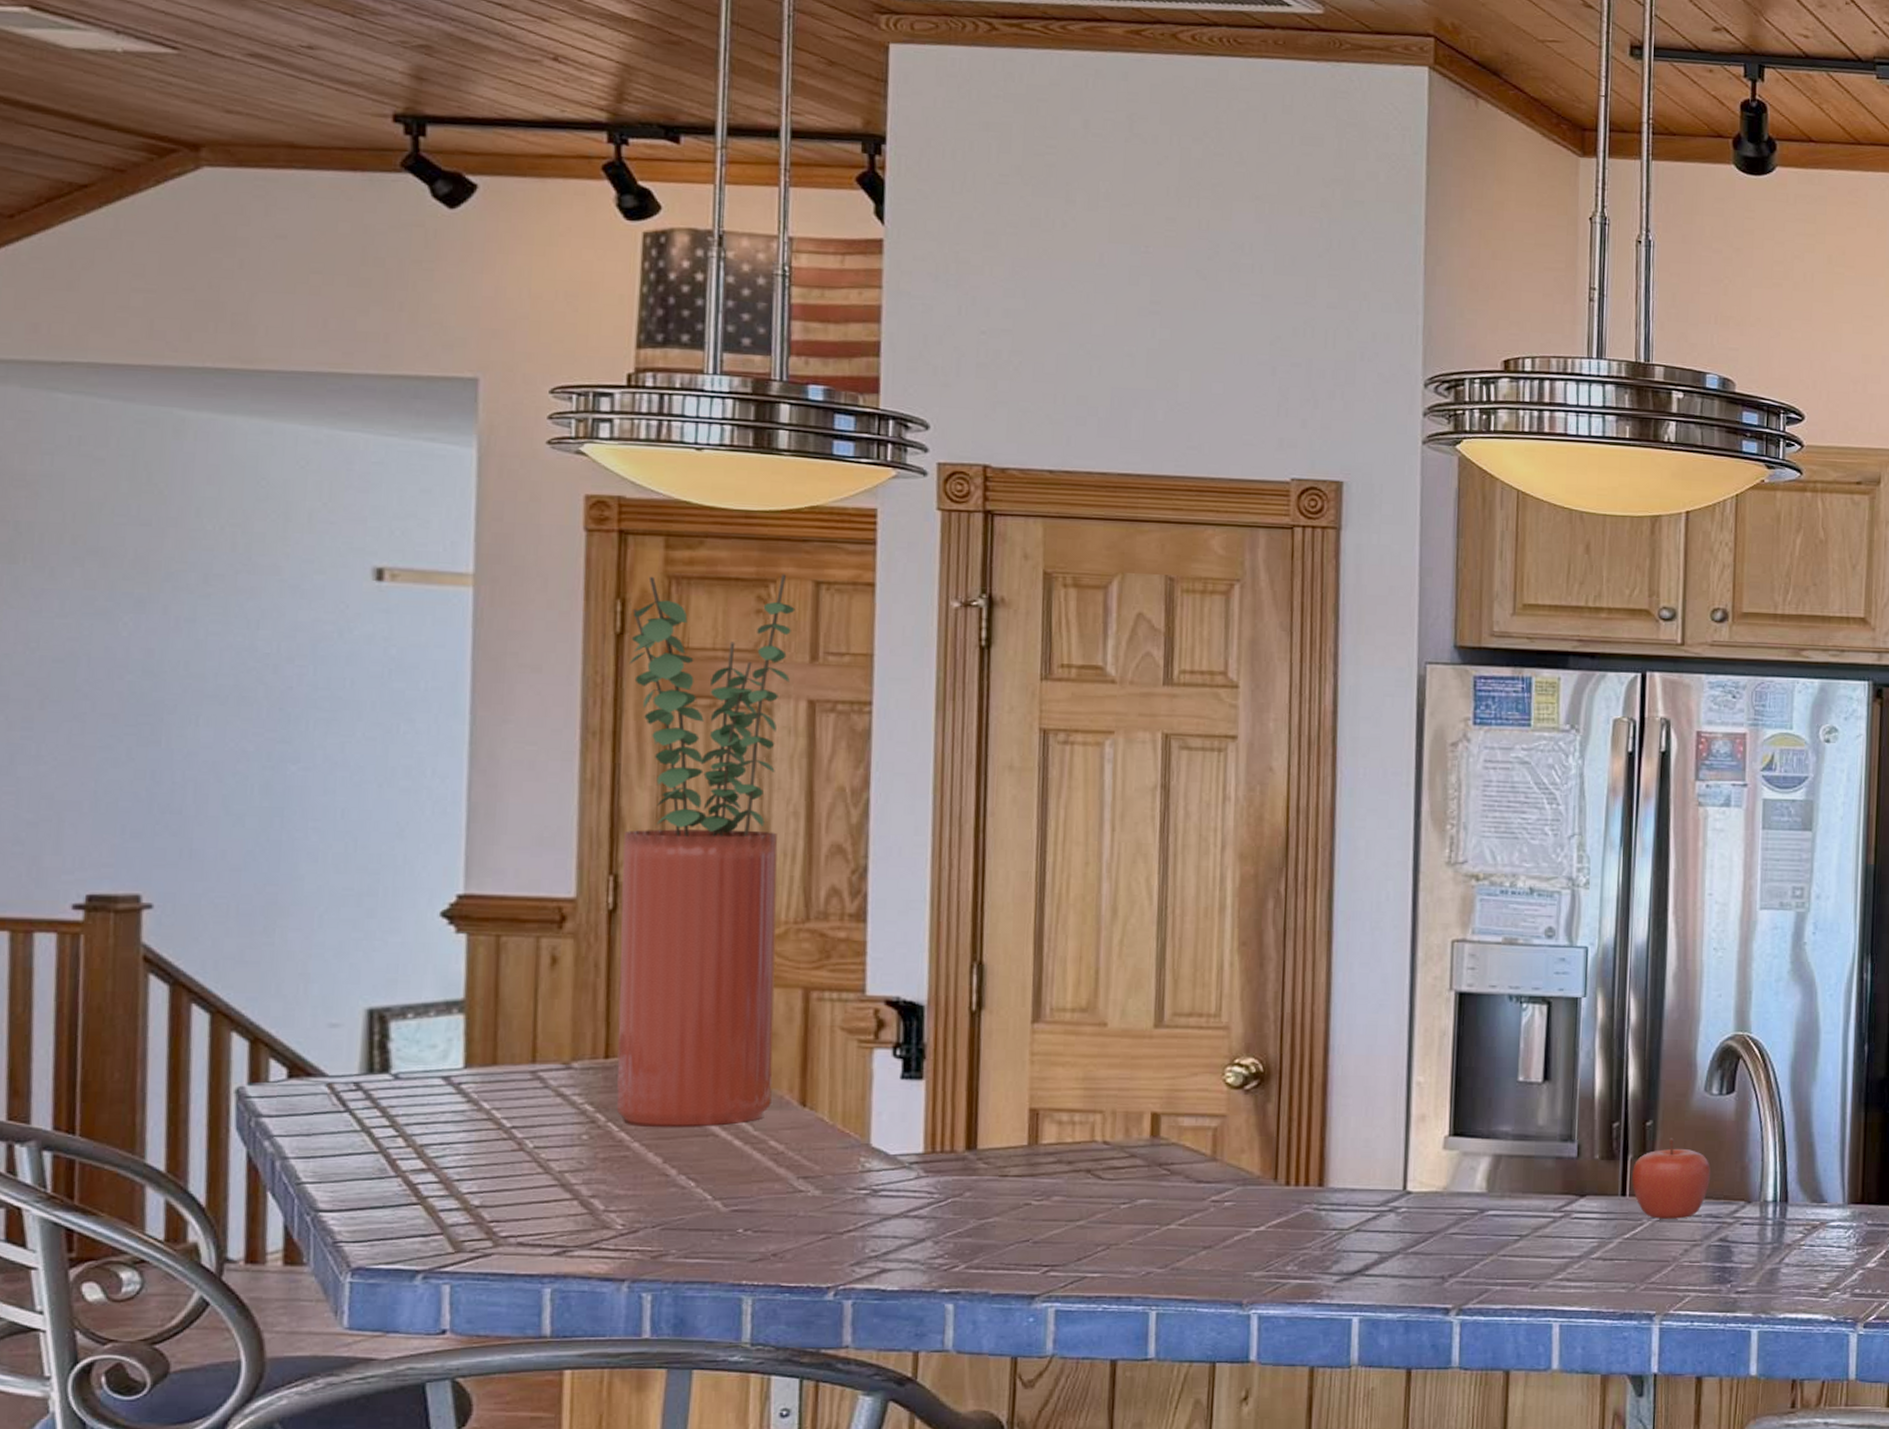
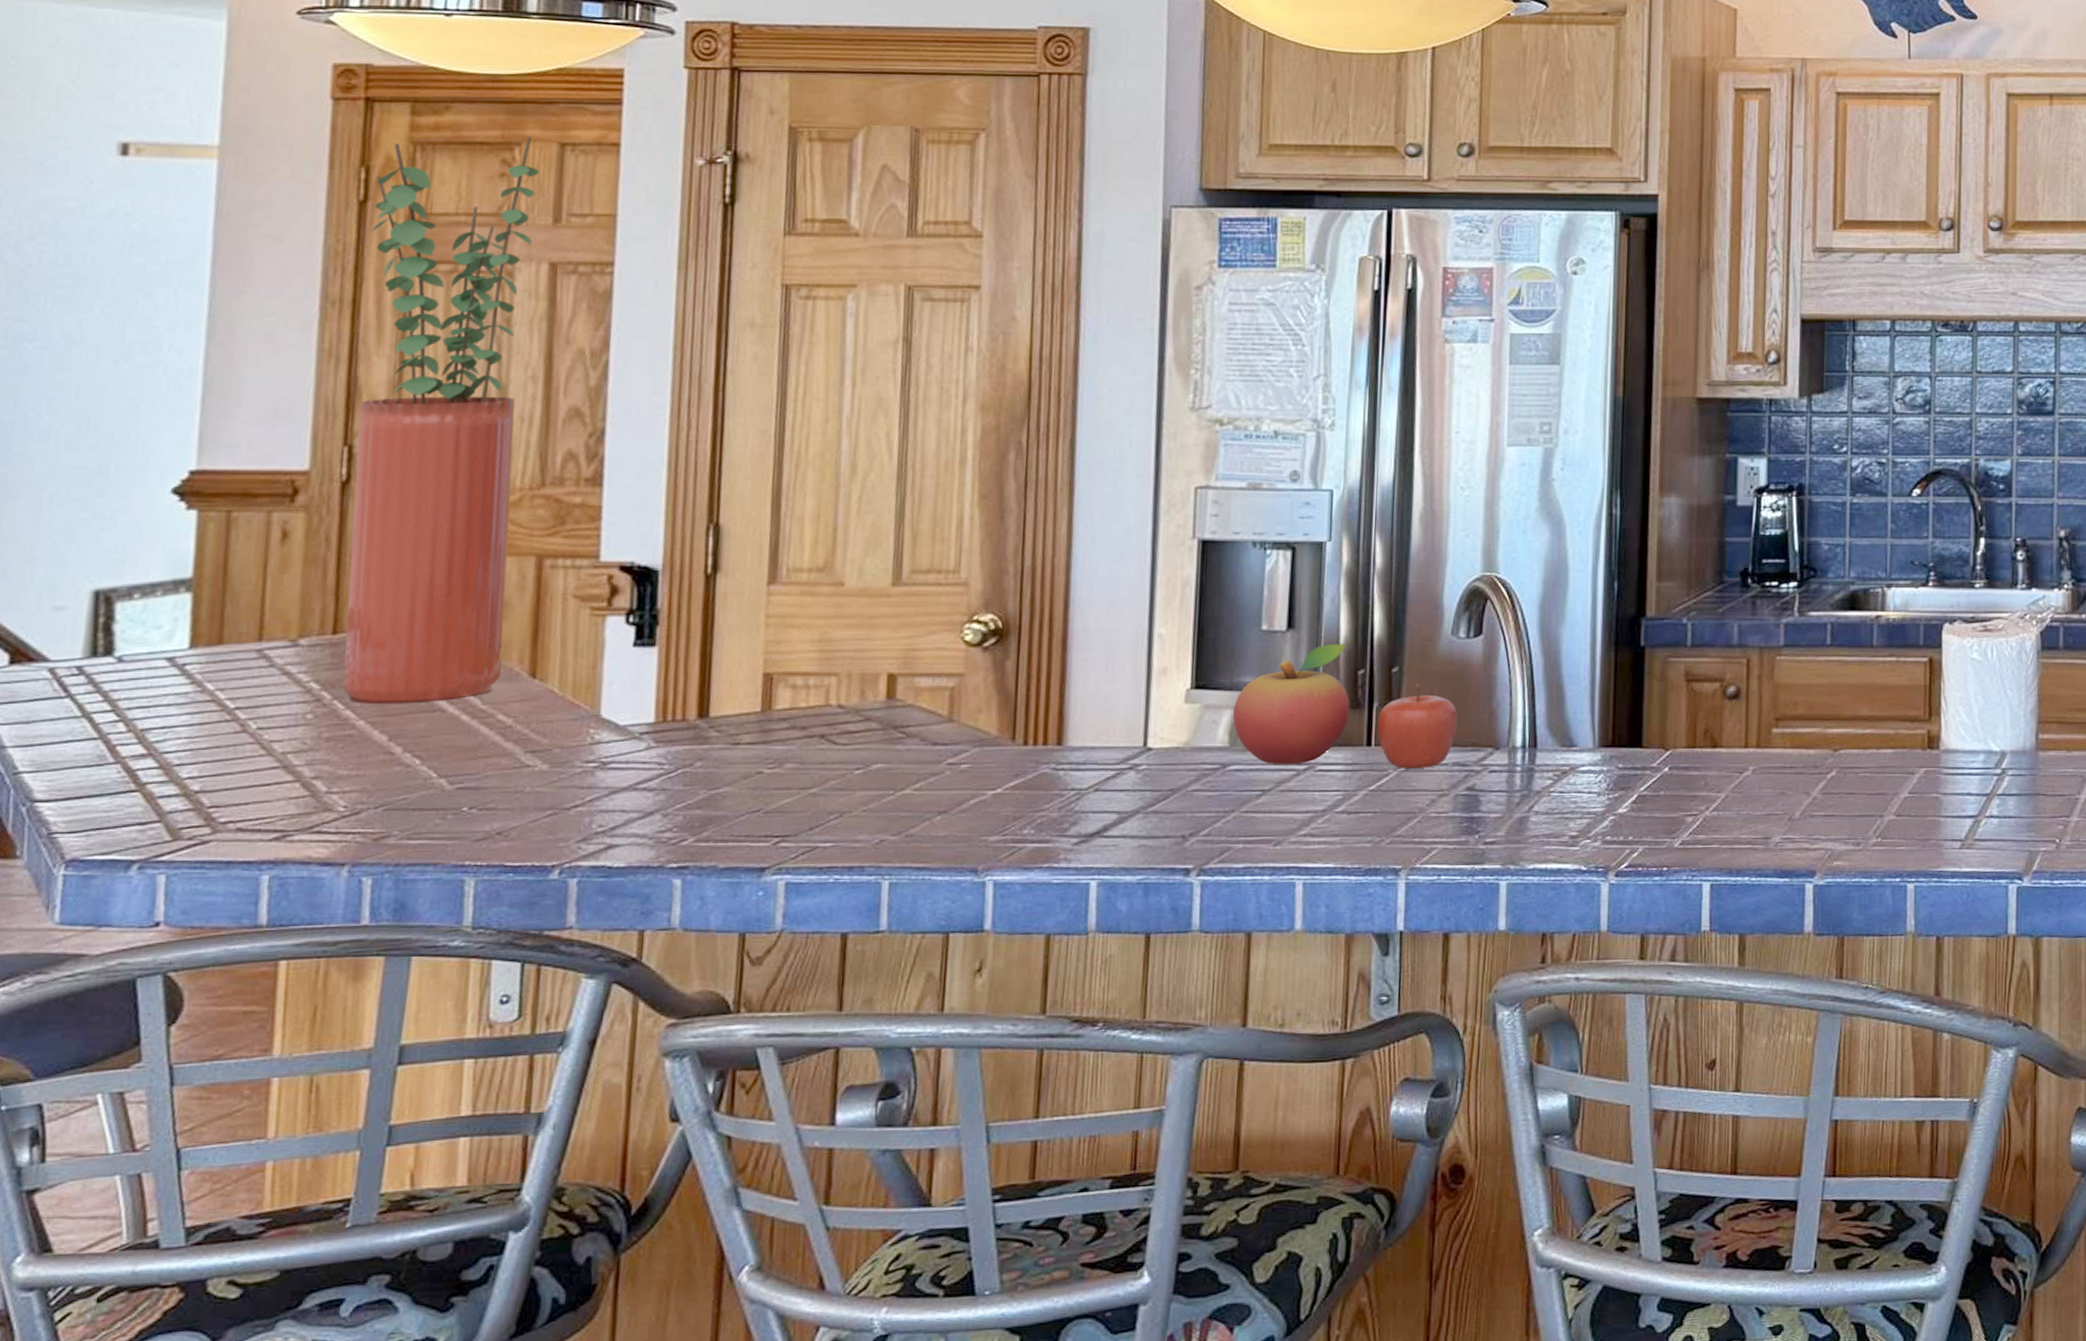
fruit: none [1491,1096,1605,1212] -> present [1233,643,1350,765]

